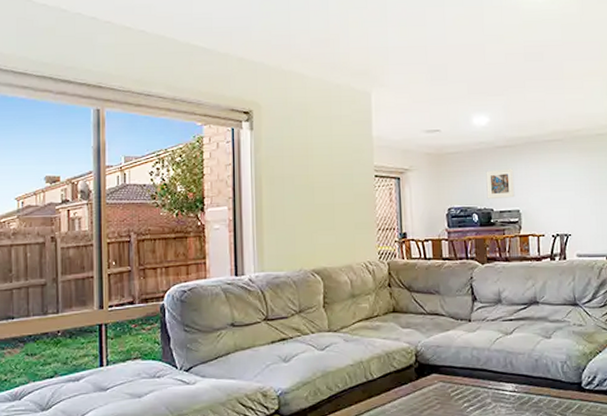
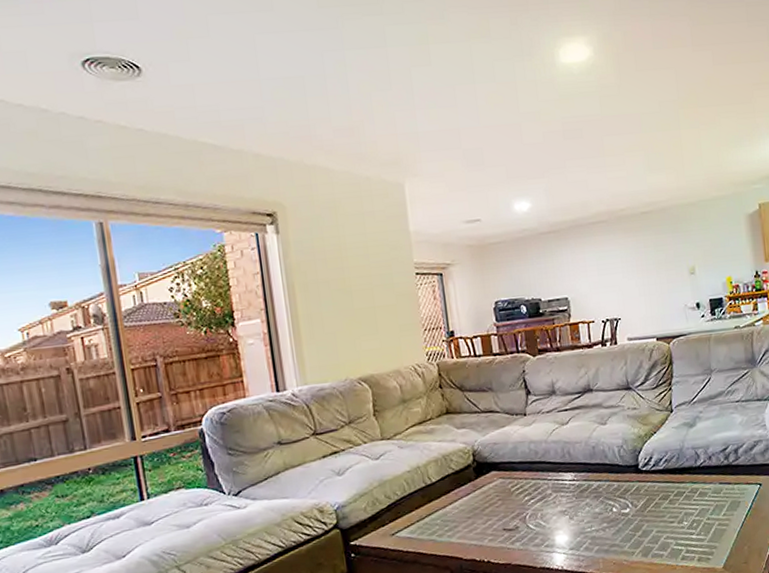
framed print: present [486,168,515,199] -> none [531,255,562,288]

